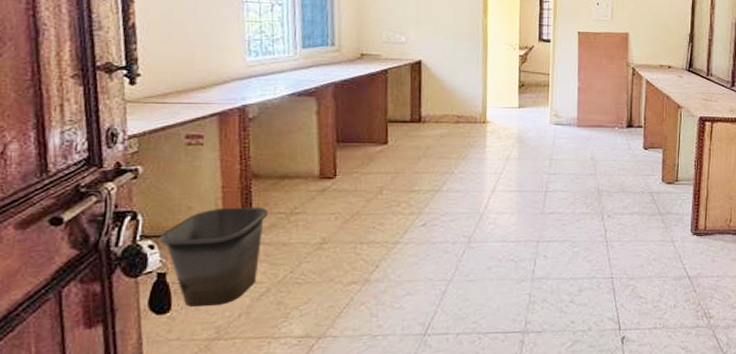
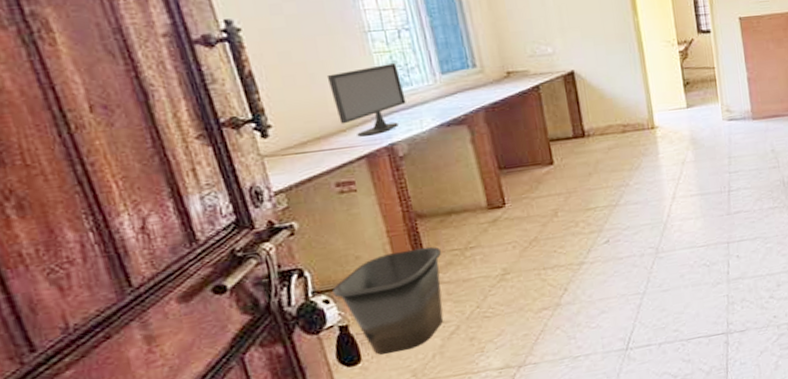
computer monitor: none [200,33,266,95] -> present [326,63,406,137]

